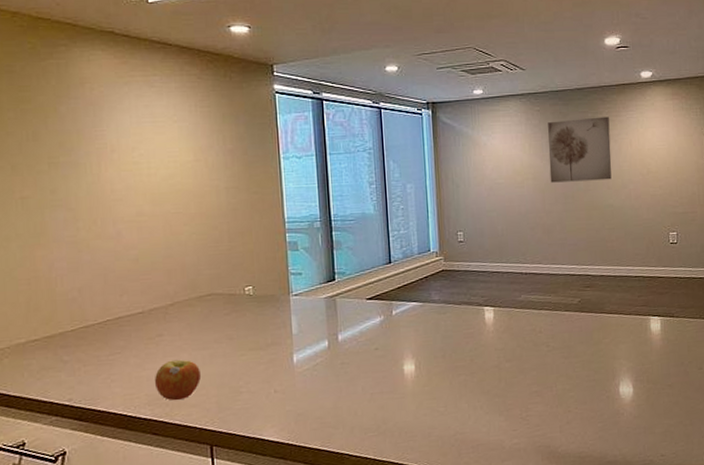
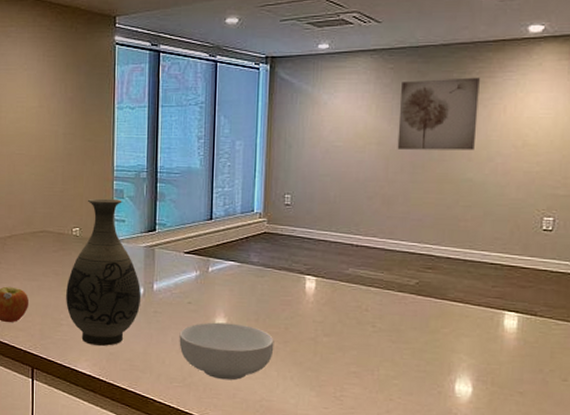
vase: none [243,251,327,409] -> present [66,198,142,347]
cereal bowl: none [369,362,462,422] -> present [179,322,274,381]

